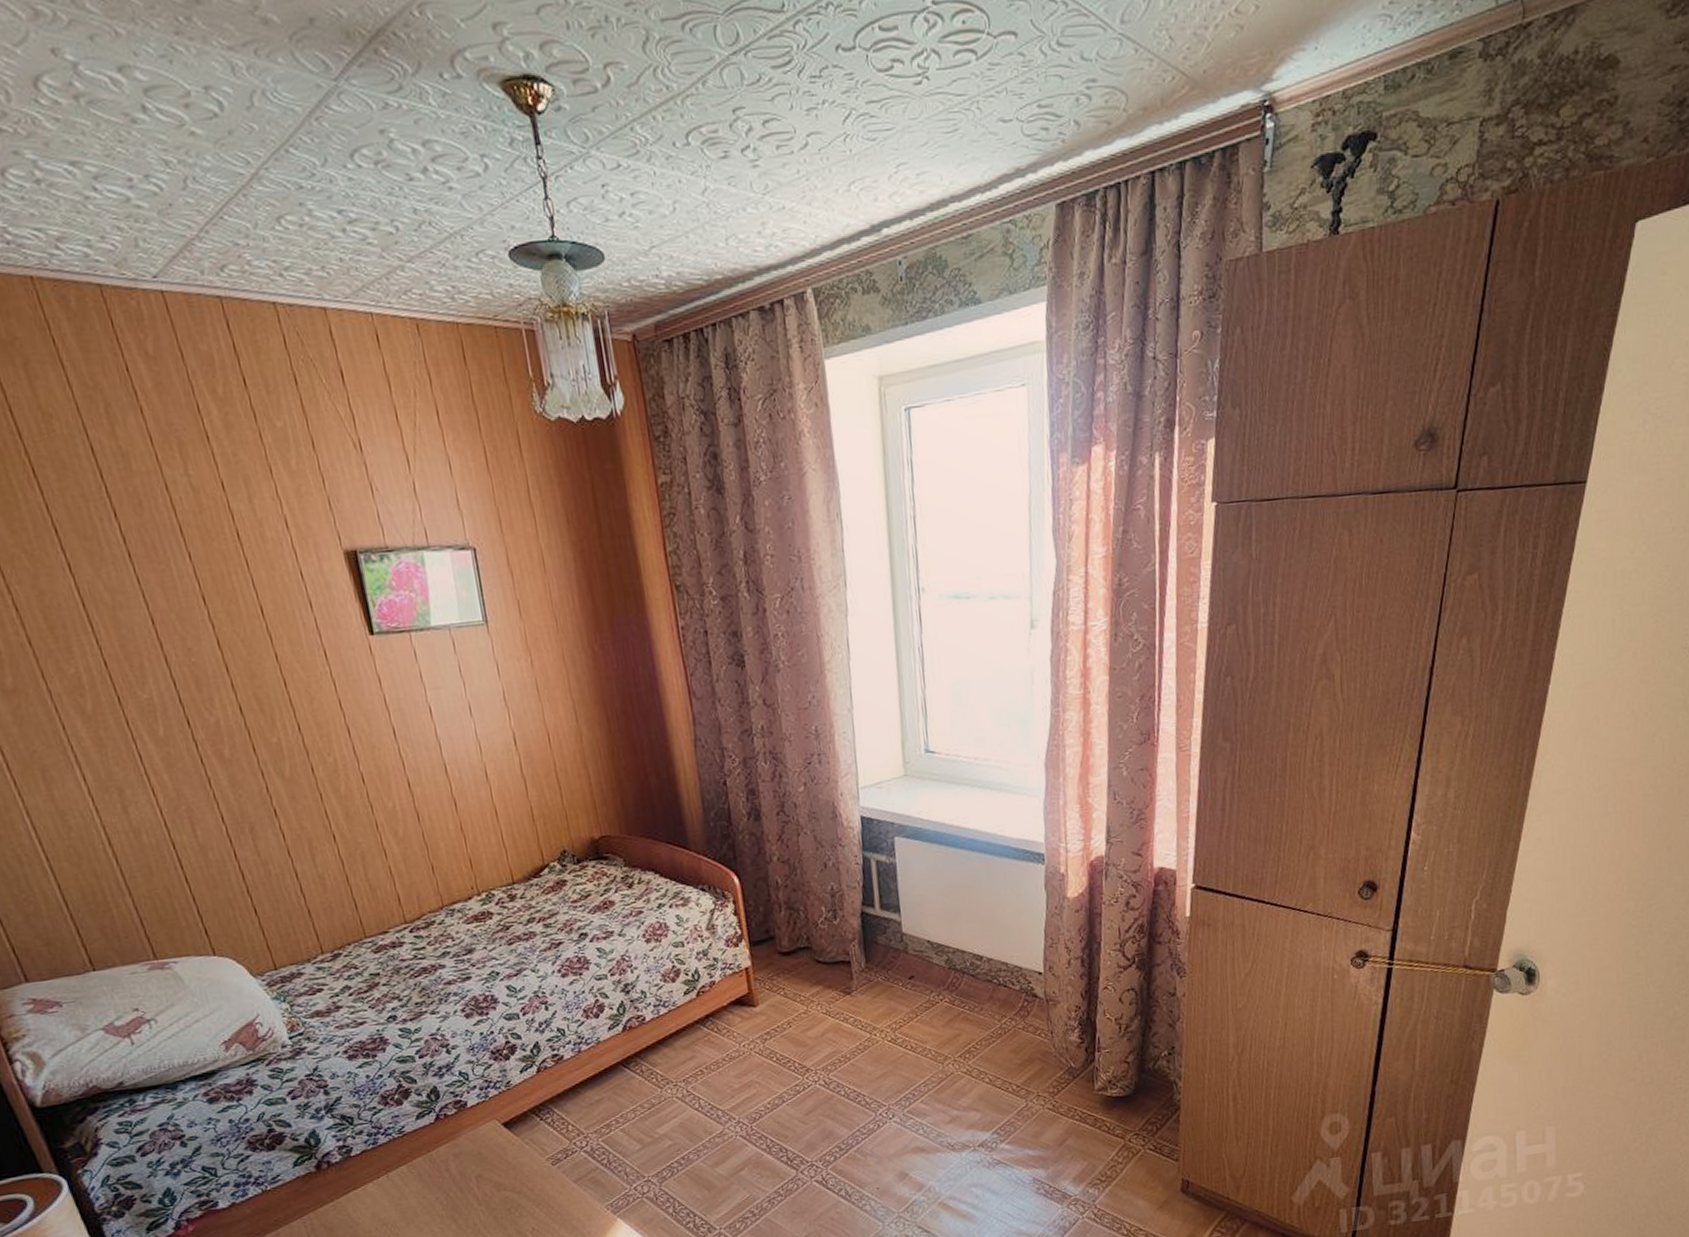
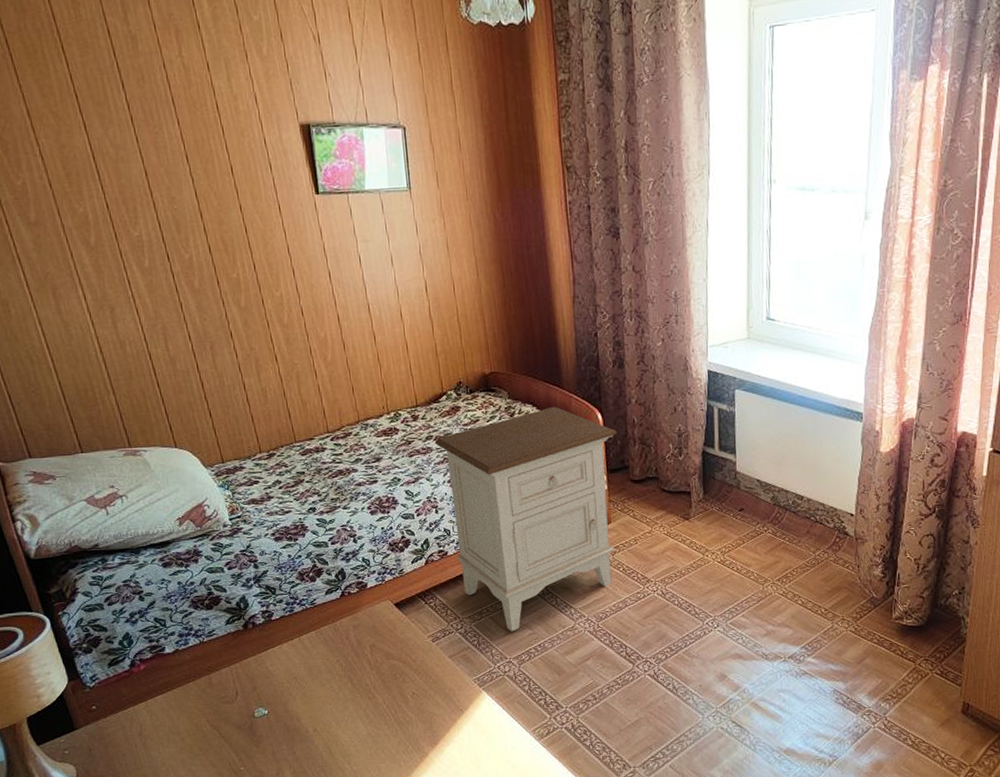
nightstand: none [537,871,765,1145] -> present [434,406,617,632]

